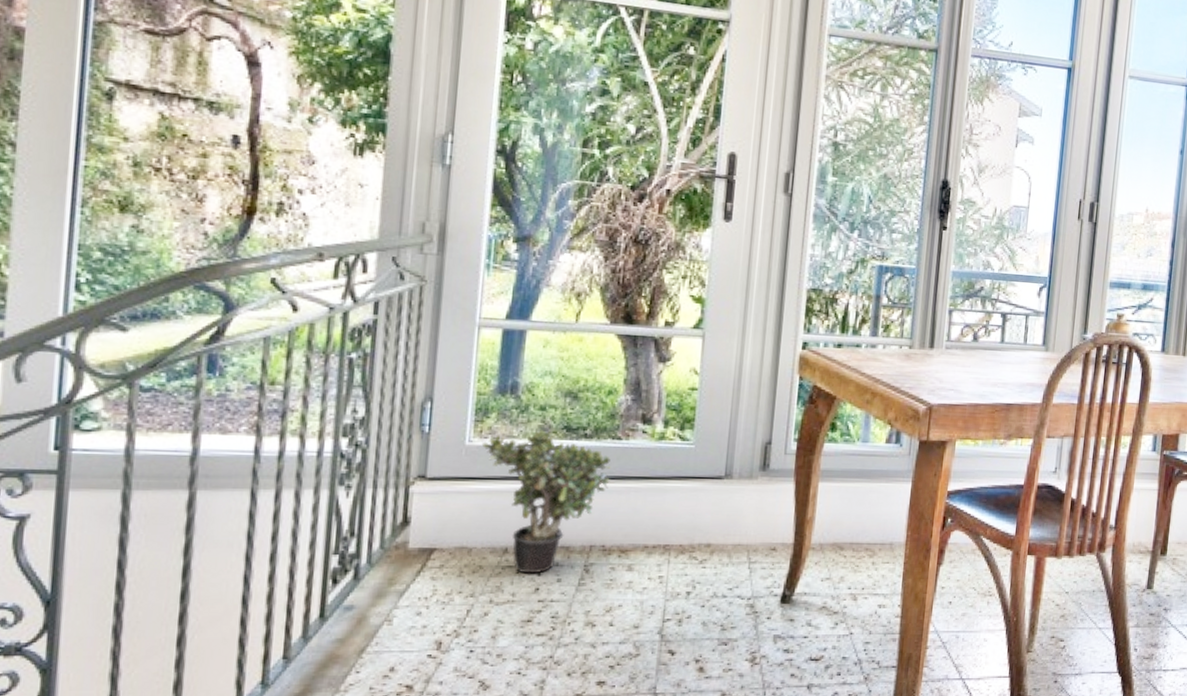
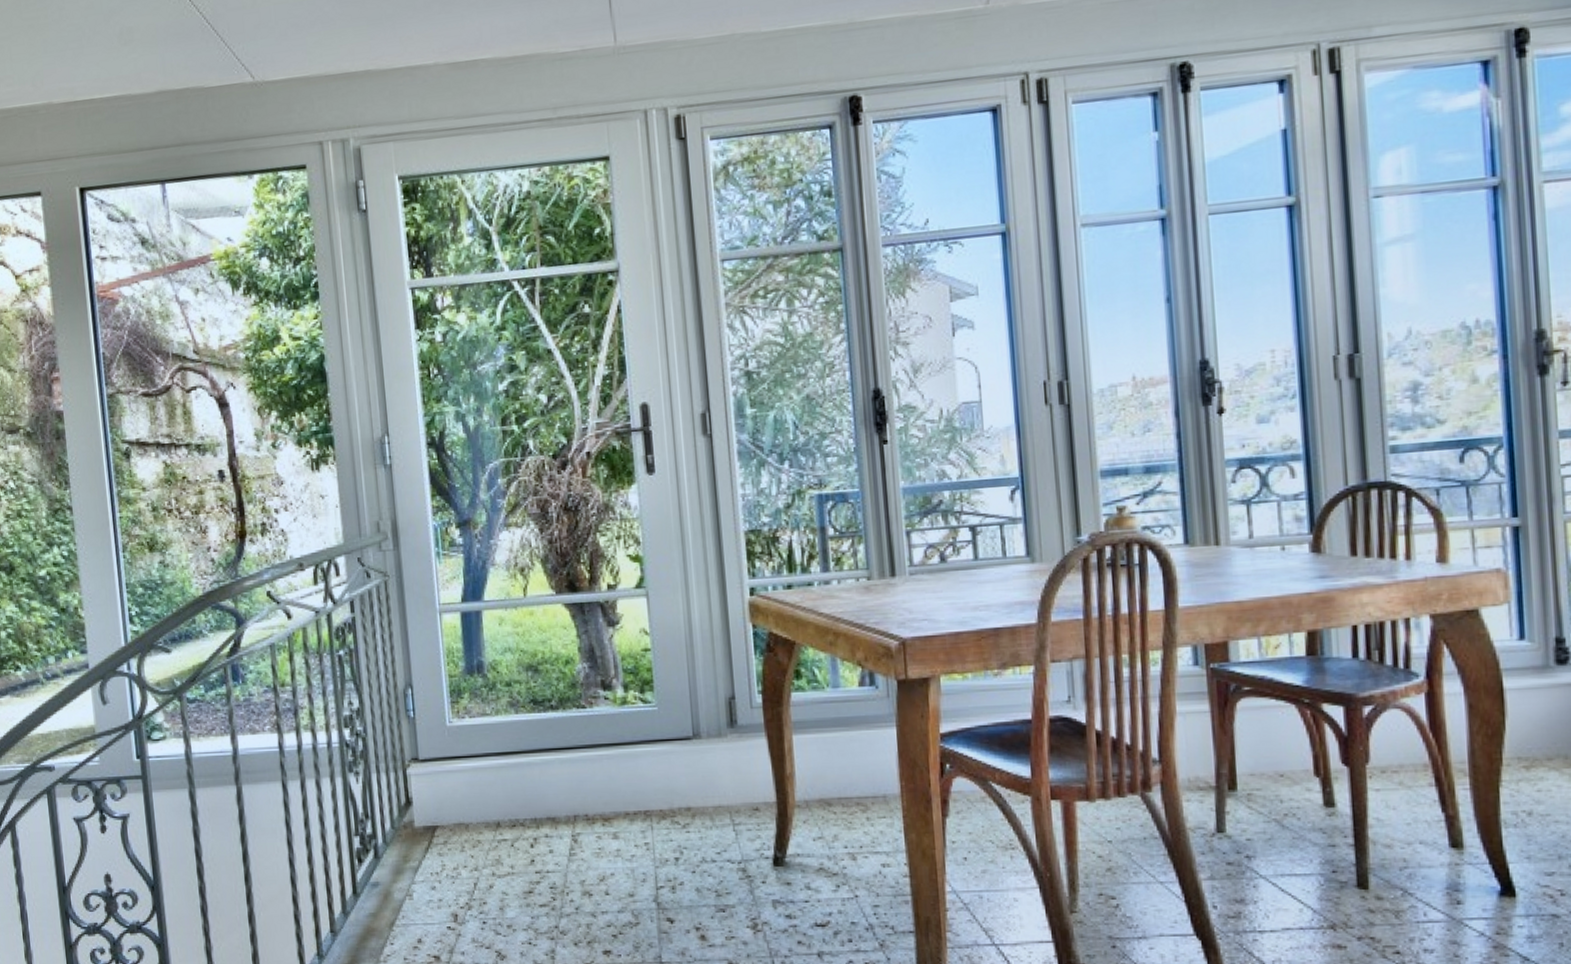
potted plant: present [481,430,611,574] -> none [460,705,582,846]

